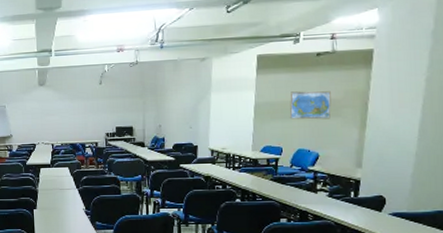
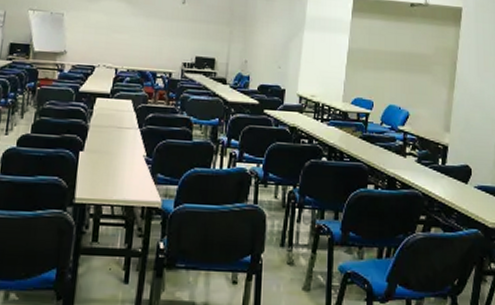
world map: present [289,90,331,120] -> none [382,40,423,75]

